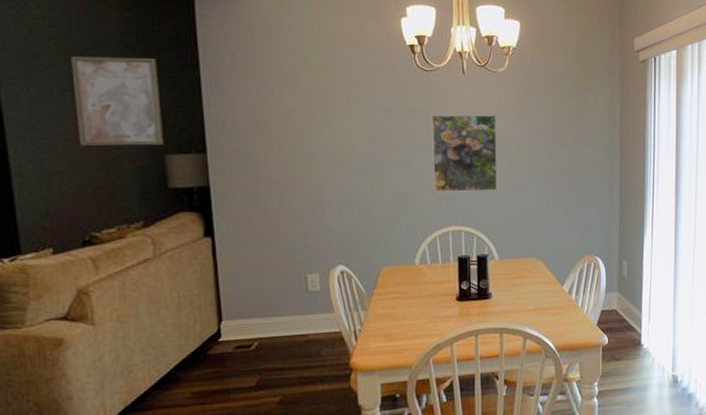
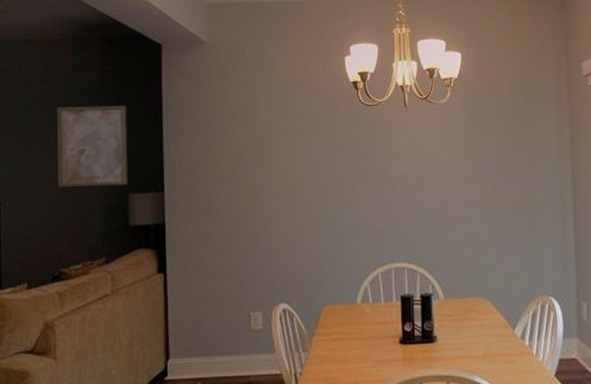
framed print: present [431,114,498,193] -> none [373,147,442,228]

